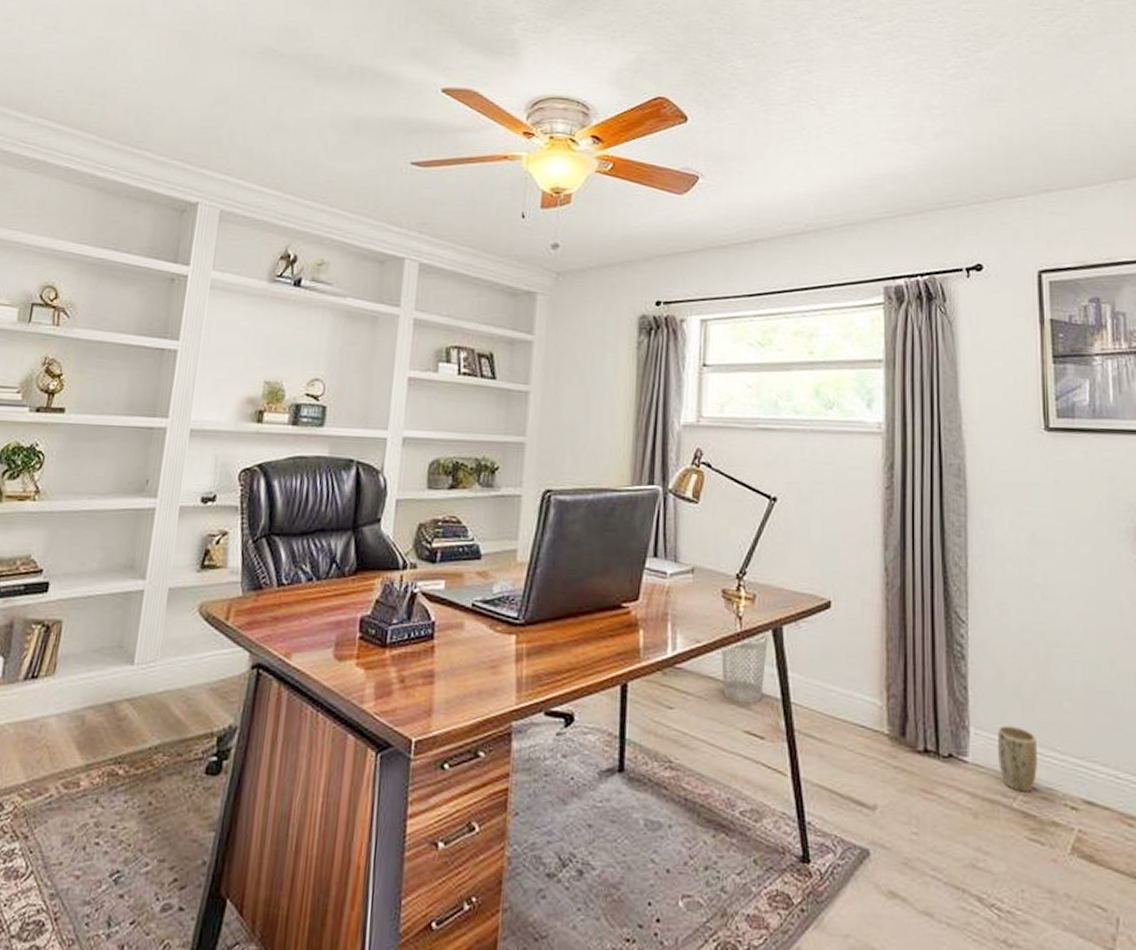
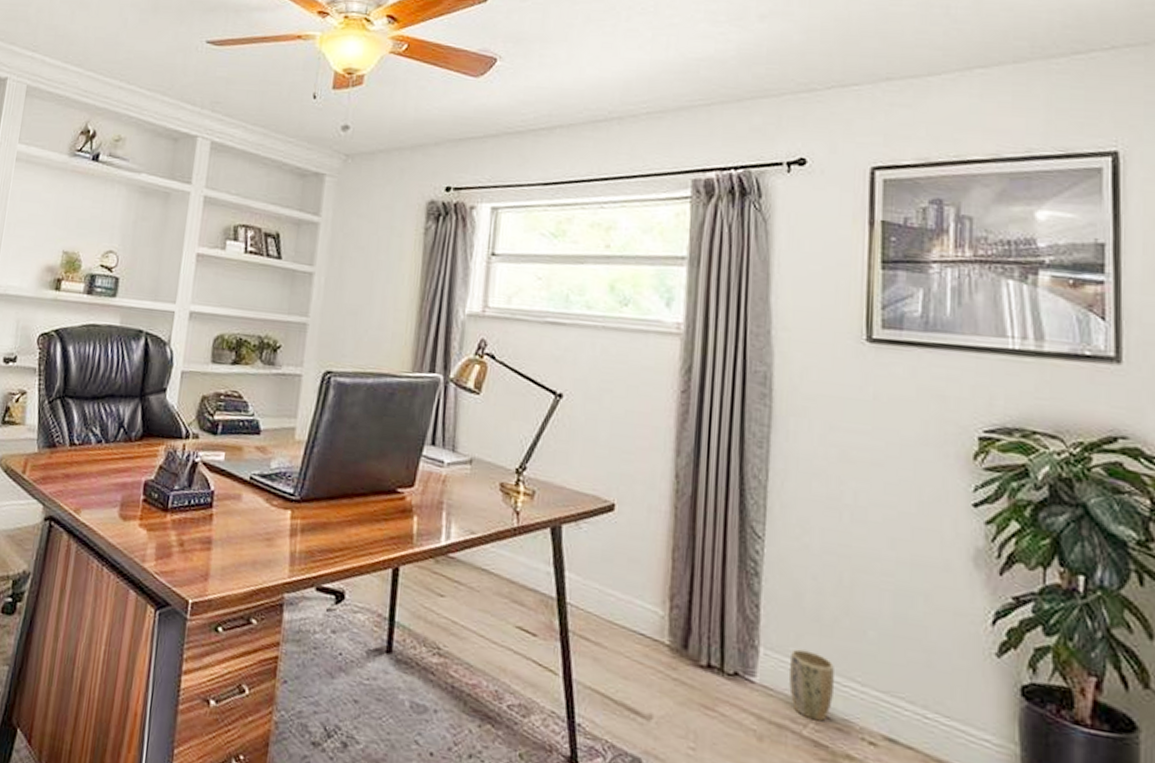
wastebasket: present [721,633,768,704] -> none [495,529,546,600]

